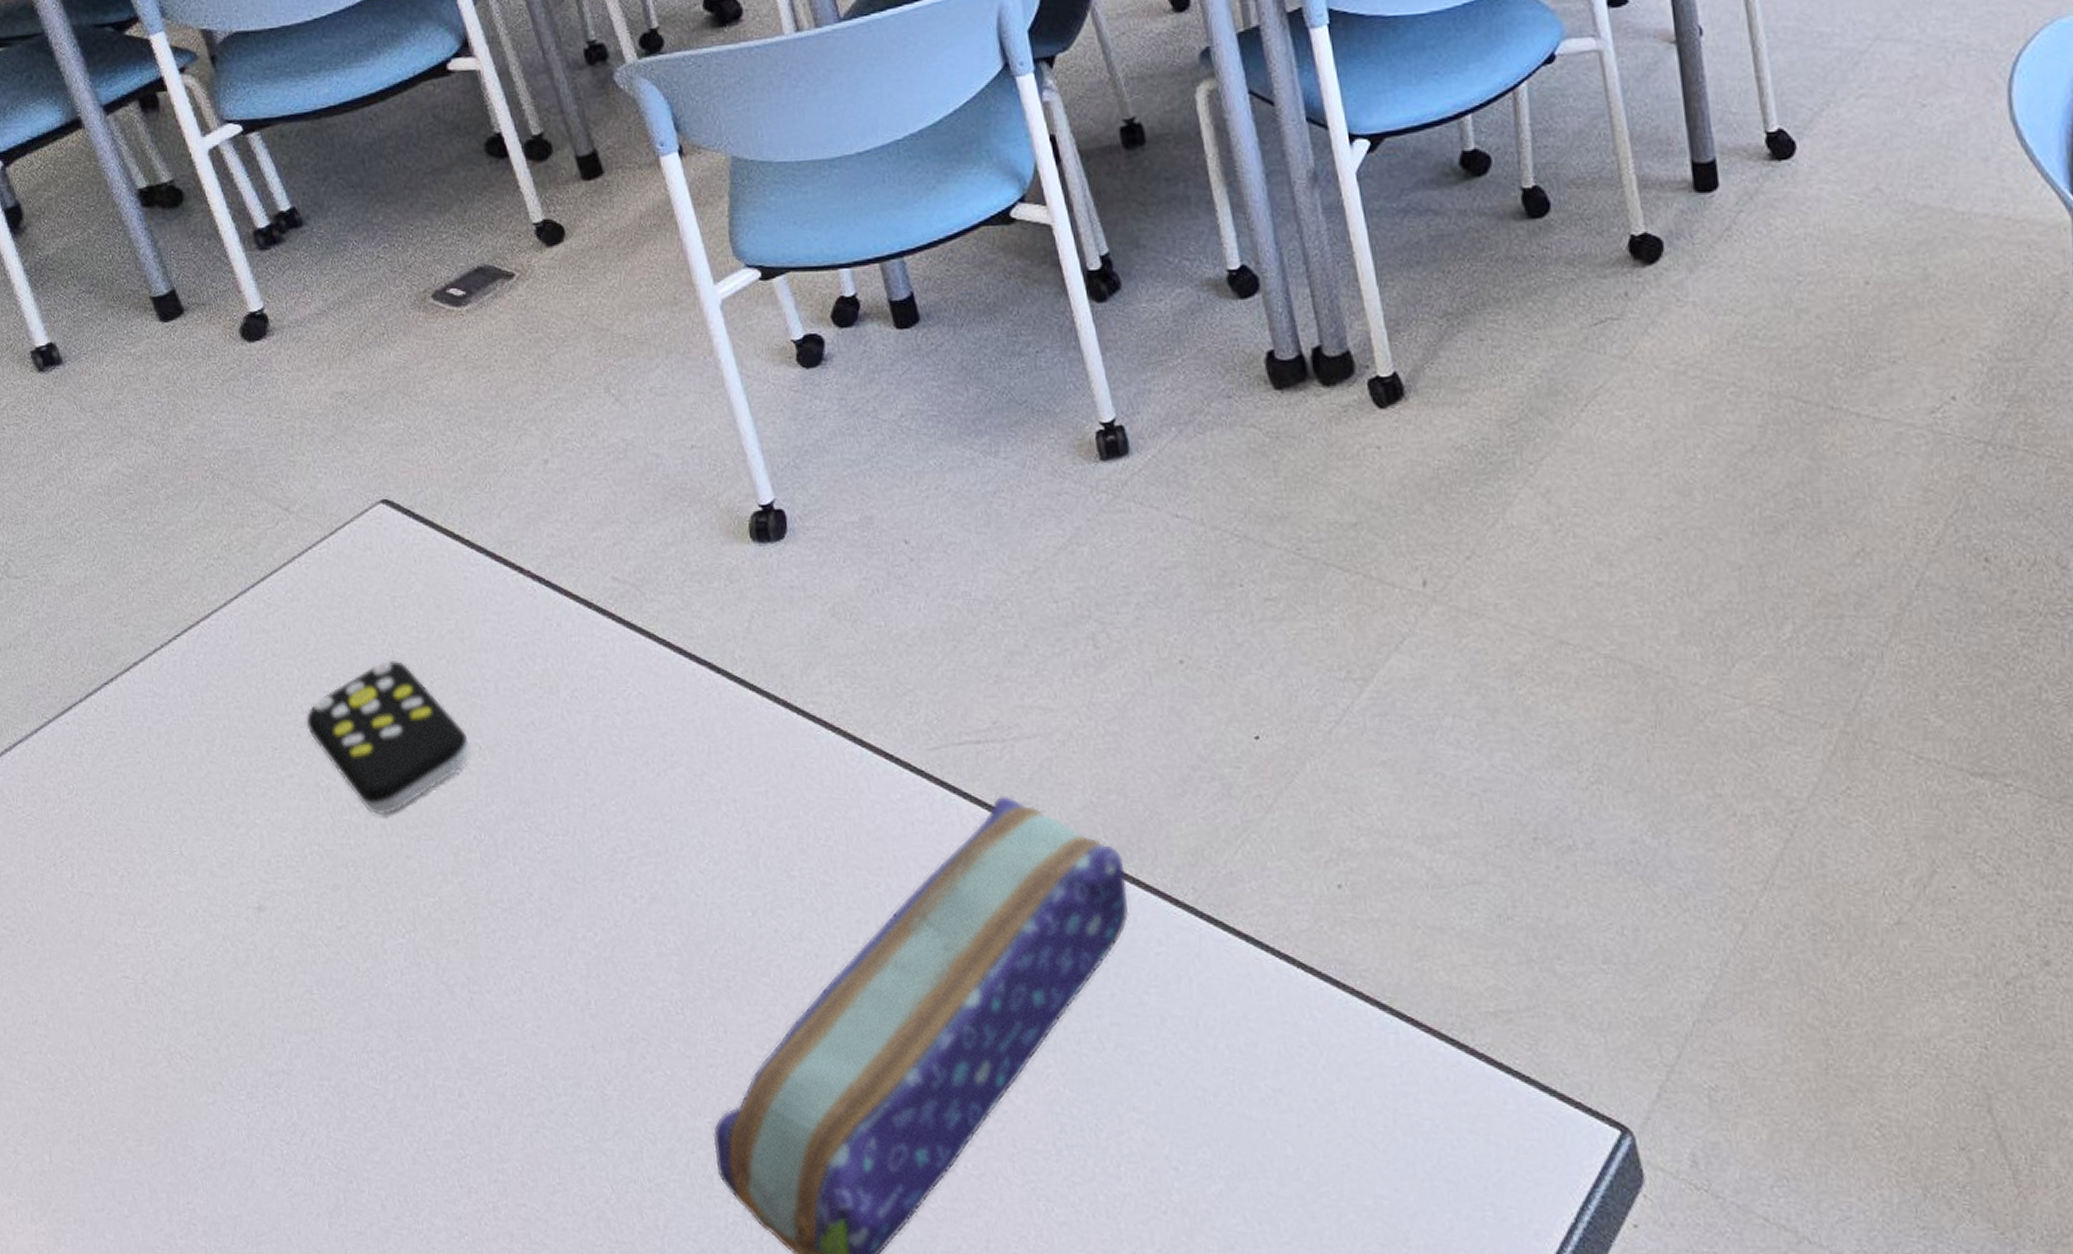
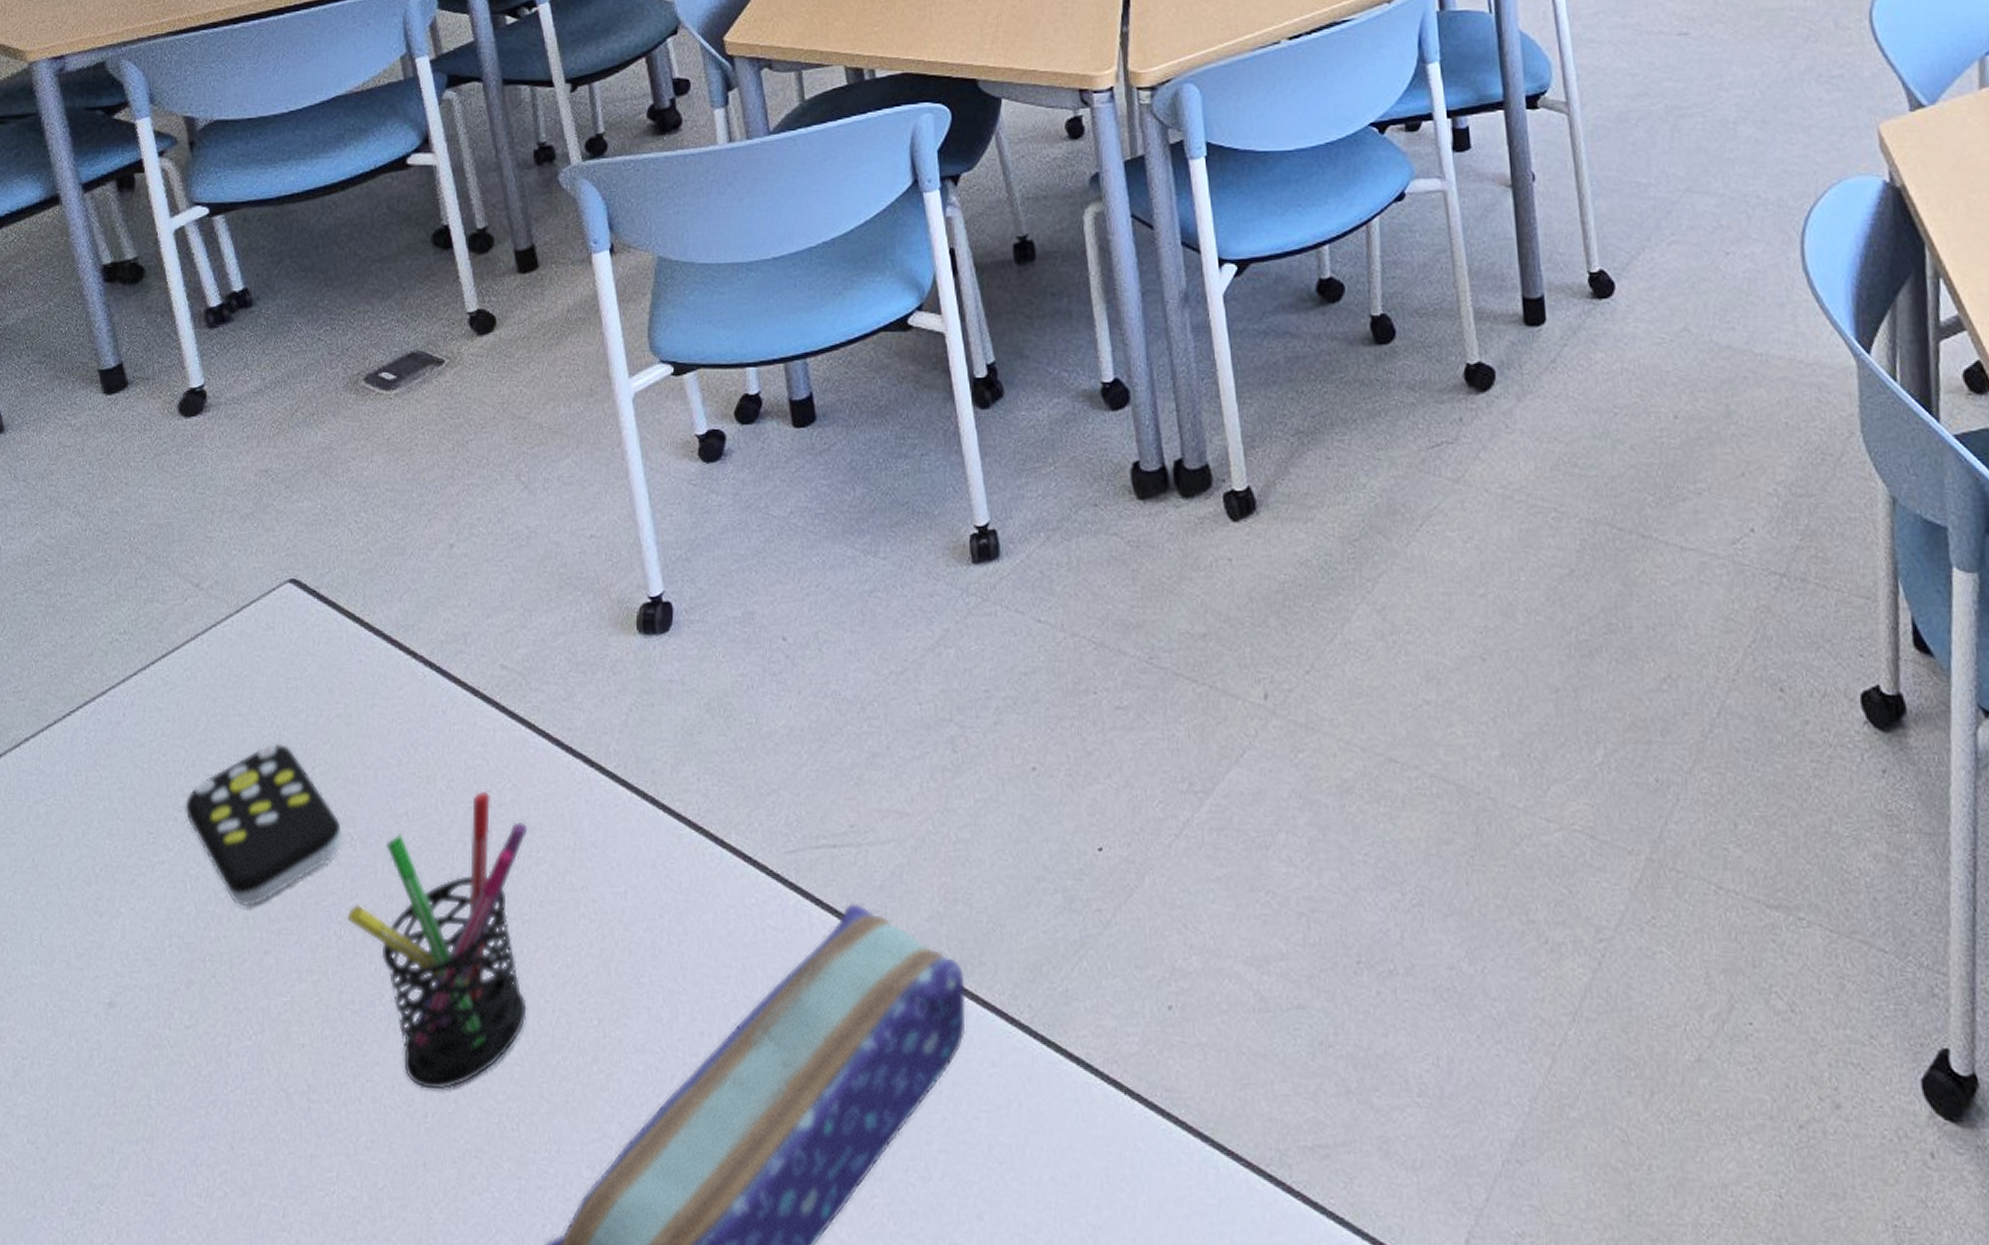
pen holder: none [485,700,679,979] -> present [347,792,527,1090]

